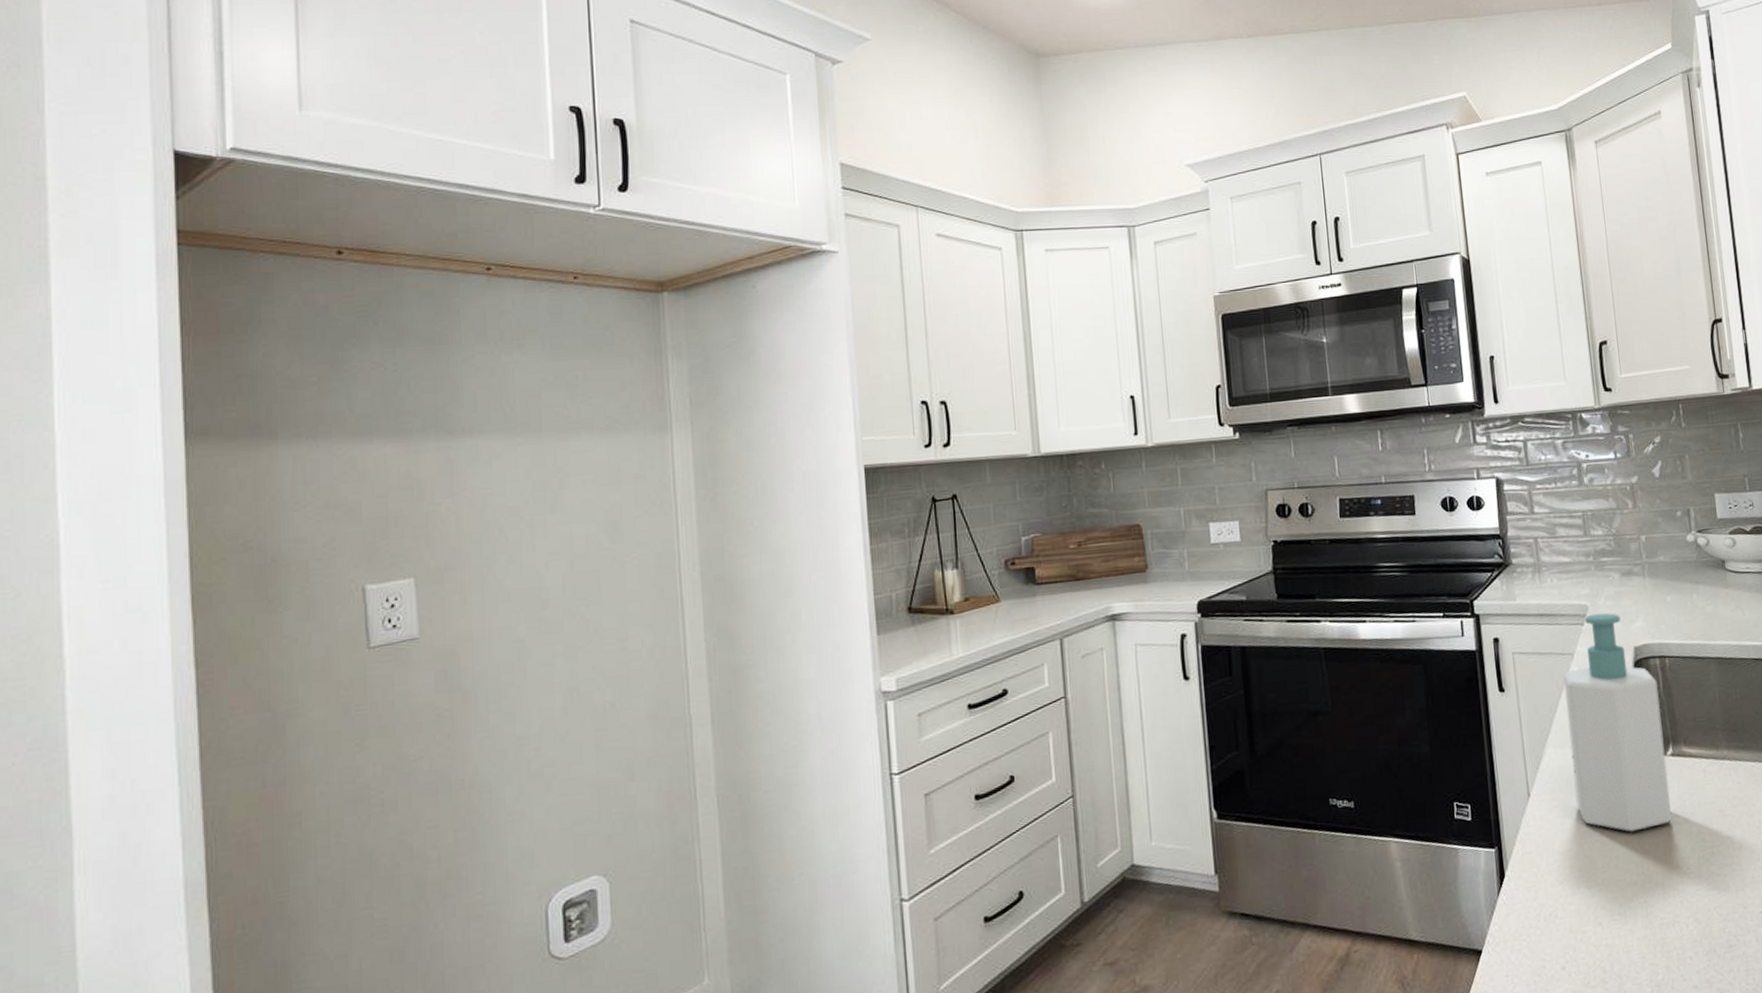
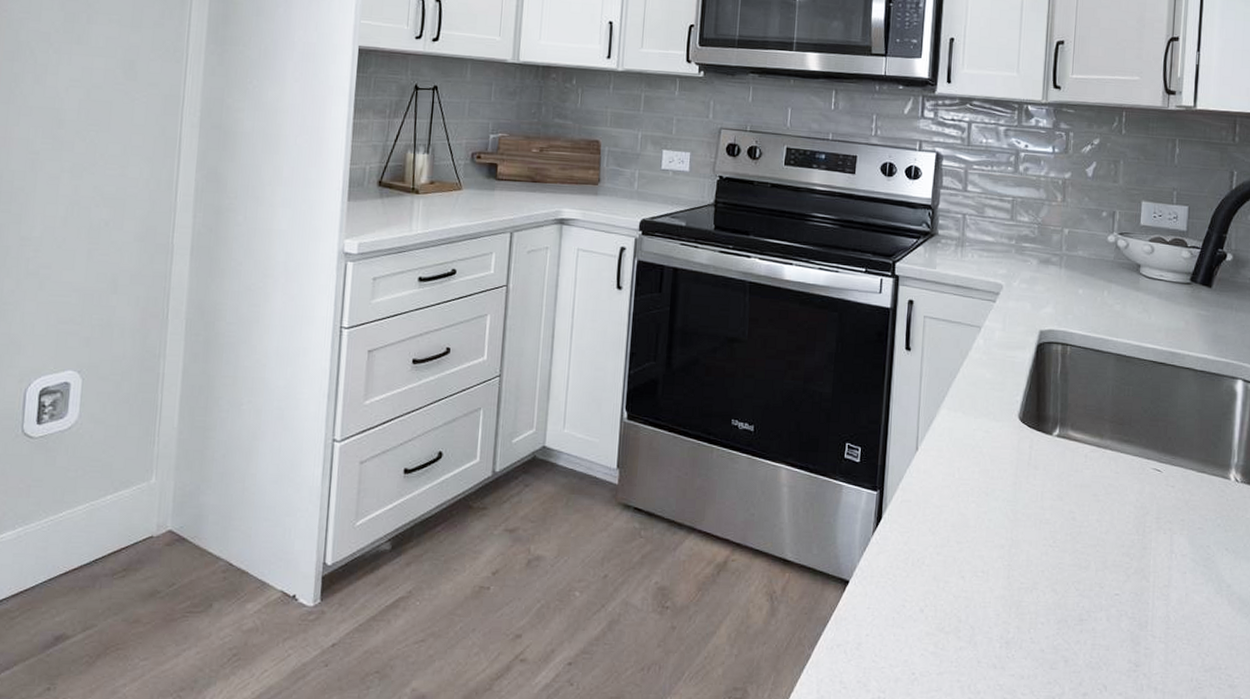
soap bottle: present [1563,613,1672,832] -> none [960,293,1056,500]

